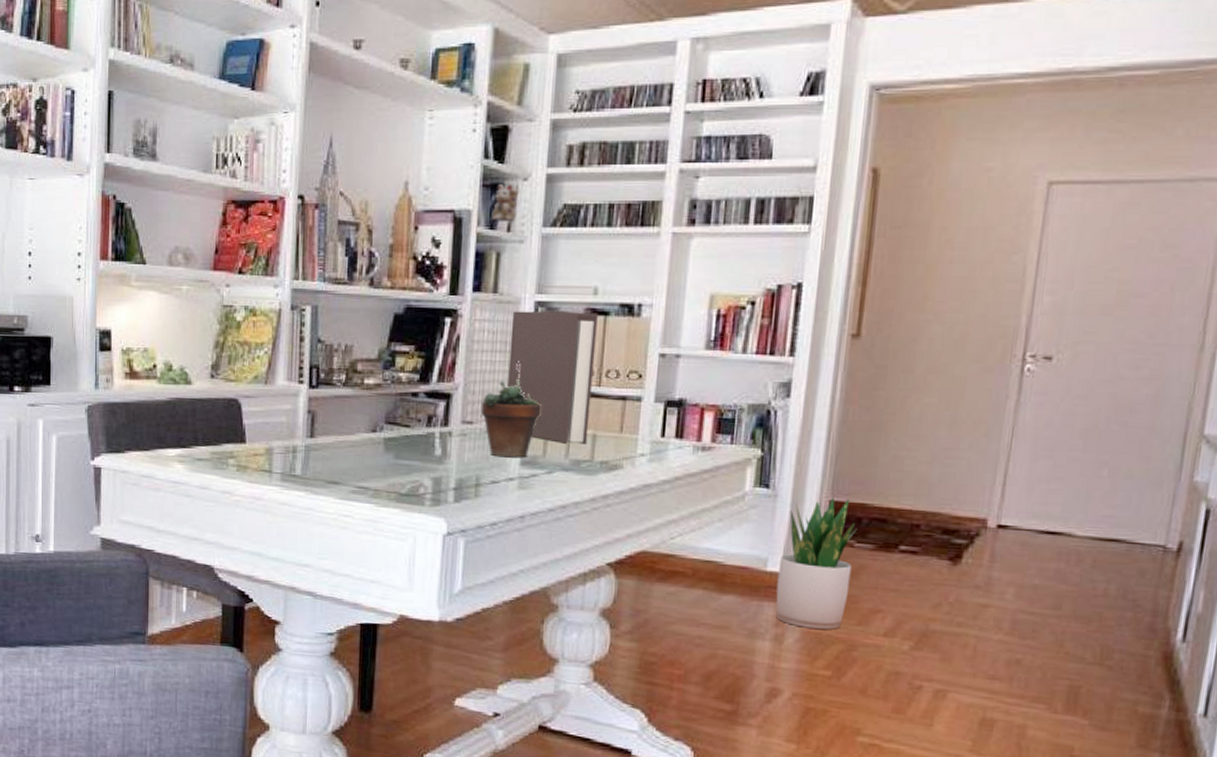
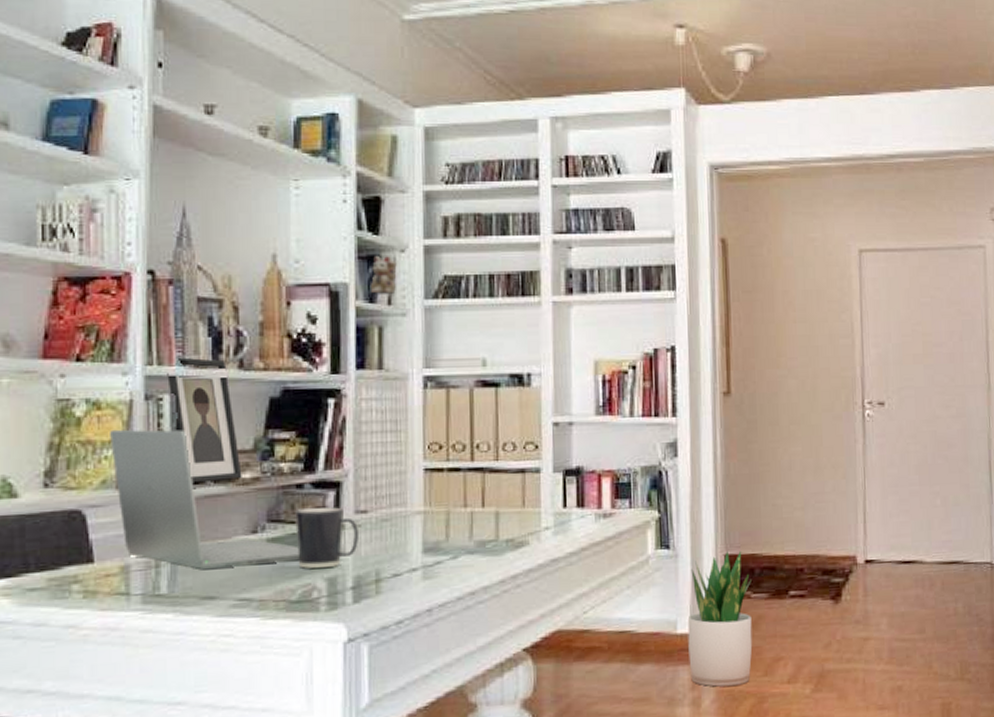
laptop: none [262,333,411,460] -> present [110,429,299,570]
picture frame: none [310,274,367,385] -> present [167,357,242,483]
mug: none [409,415,463,469] -> present [295,507,358,569]
succulent plant: present [480,360,542,458] -> none [374,439,440,547]
binder: present [506,311,598,445] -> none [400,384,491,526]

